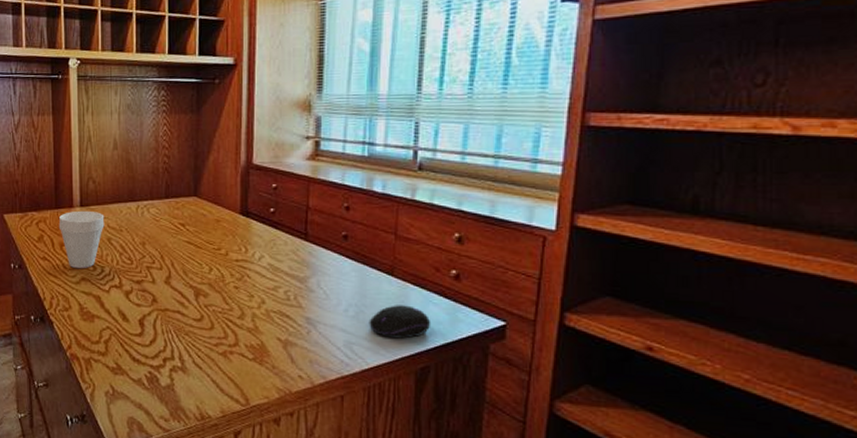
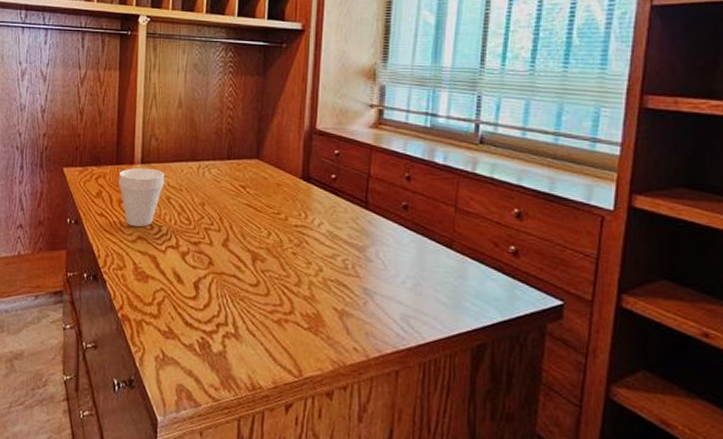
computer mouse: present [369,305,431,339] -> none [426,279,489,314]

